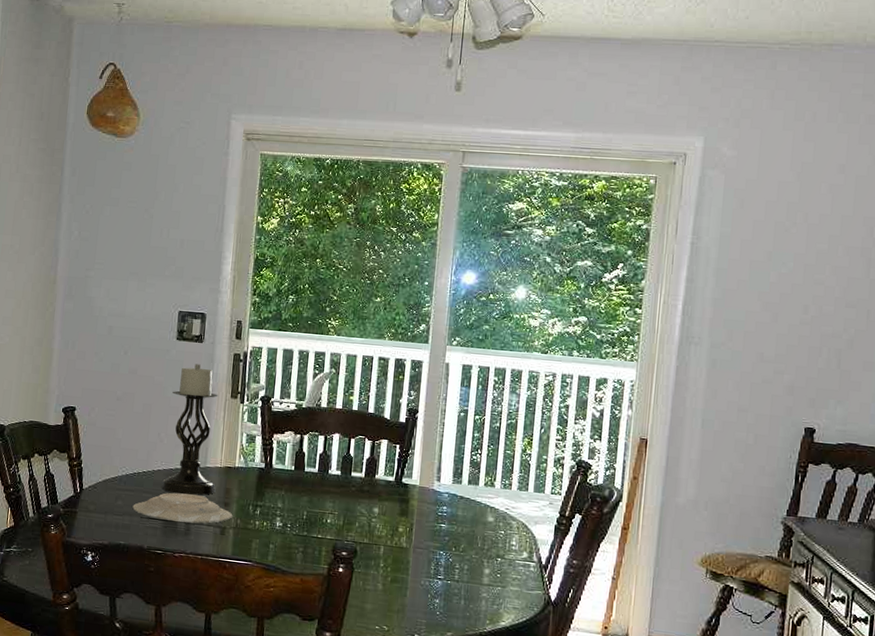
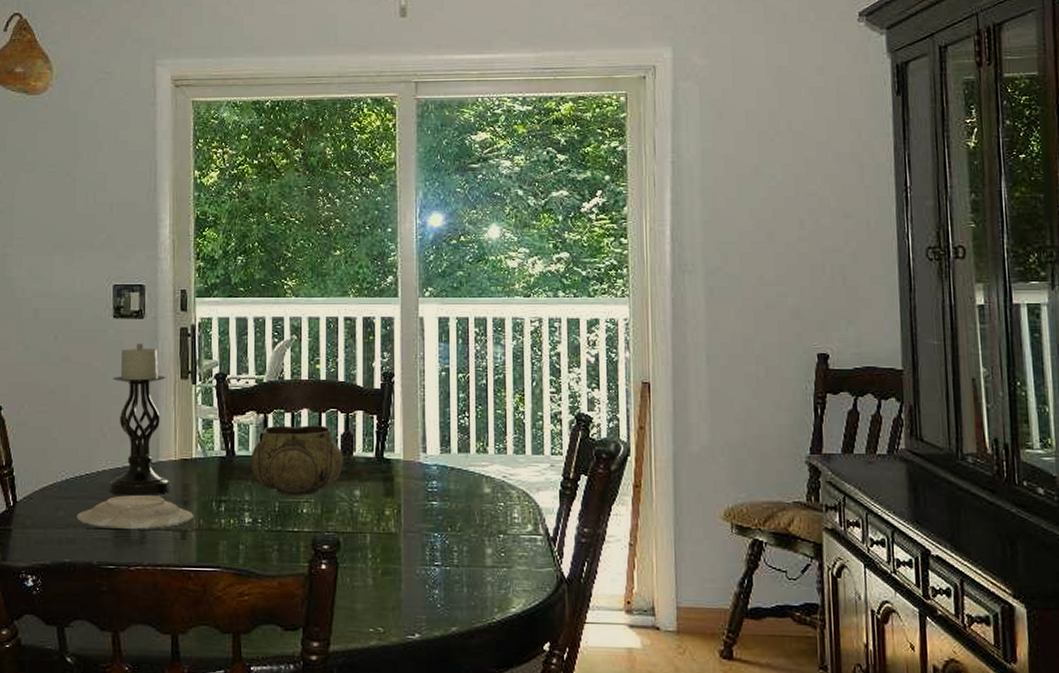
decorative bowl: none [285,445,367,509] -> present [250,425,343,497]

